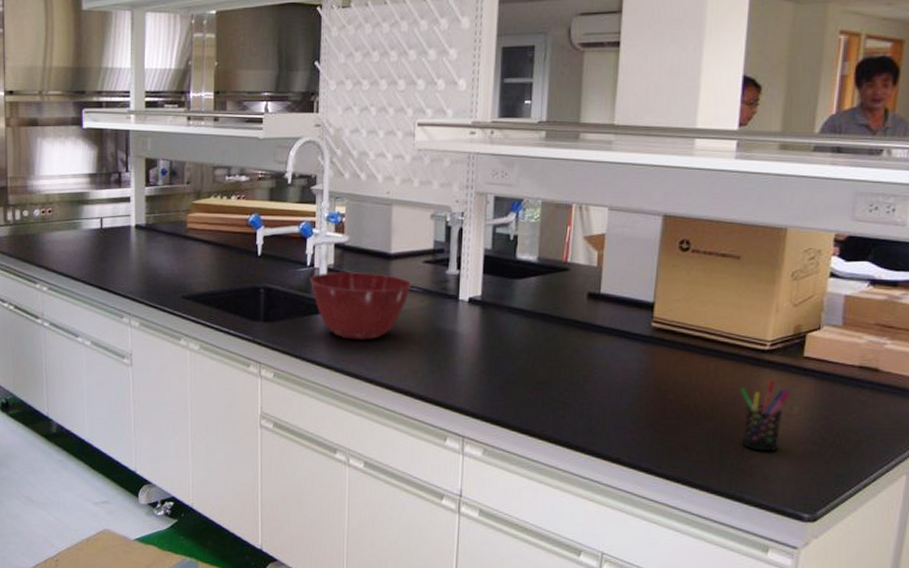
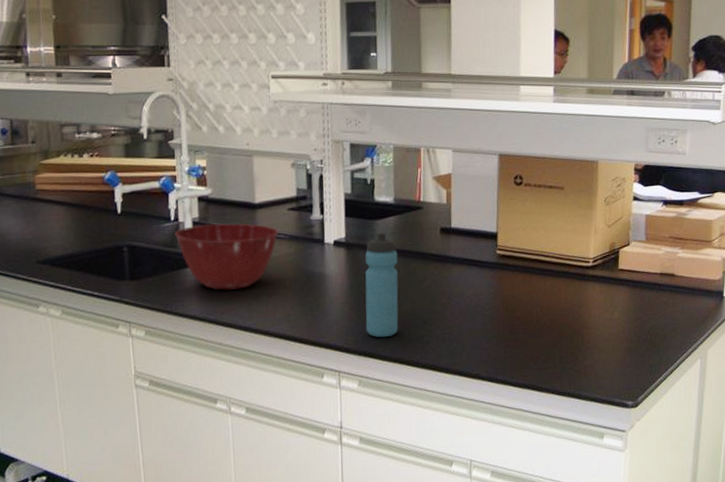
water bottle: none [495,292,538,405] -> present [365,232,399,337]
pen holder: present [739,379,791,452] -> none [571,291,611,354]

